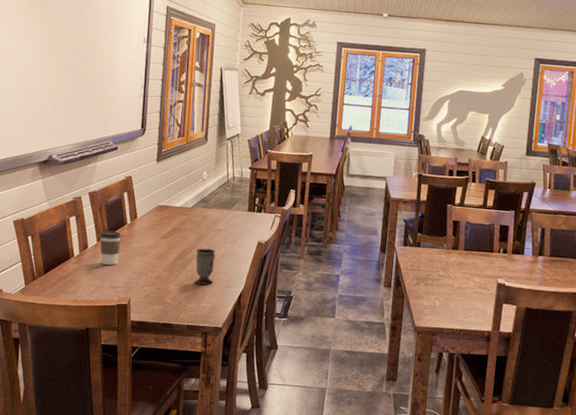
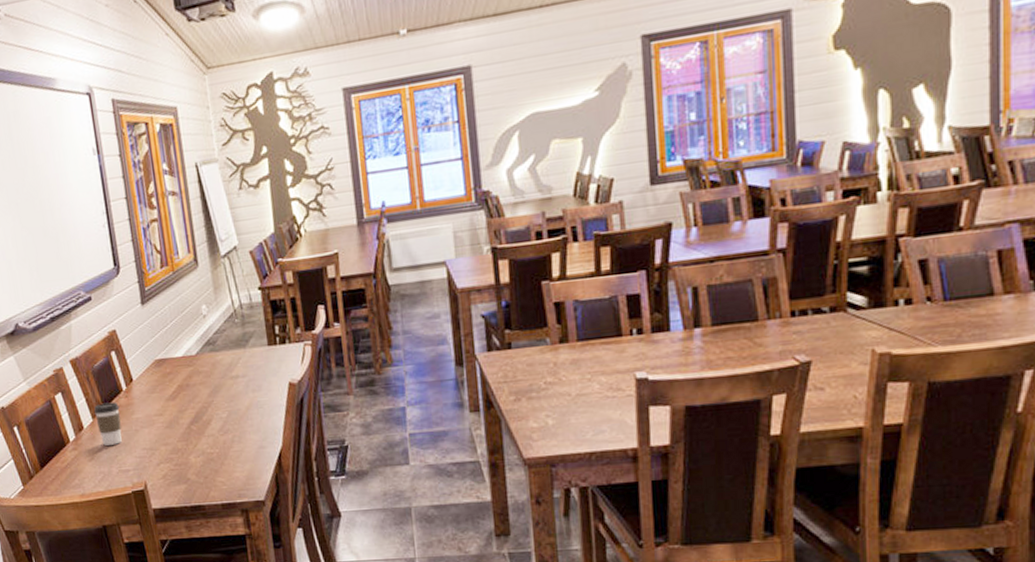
cup: present [195,248,216,285] -> none [213,403,242,450]

